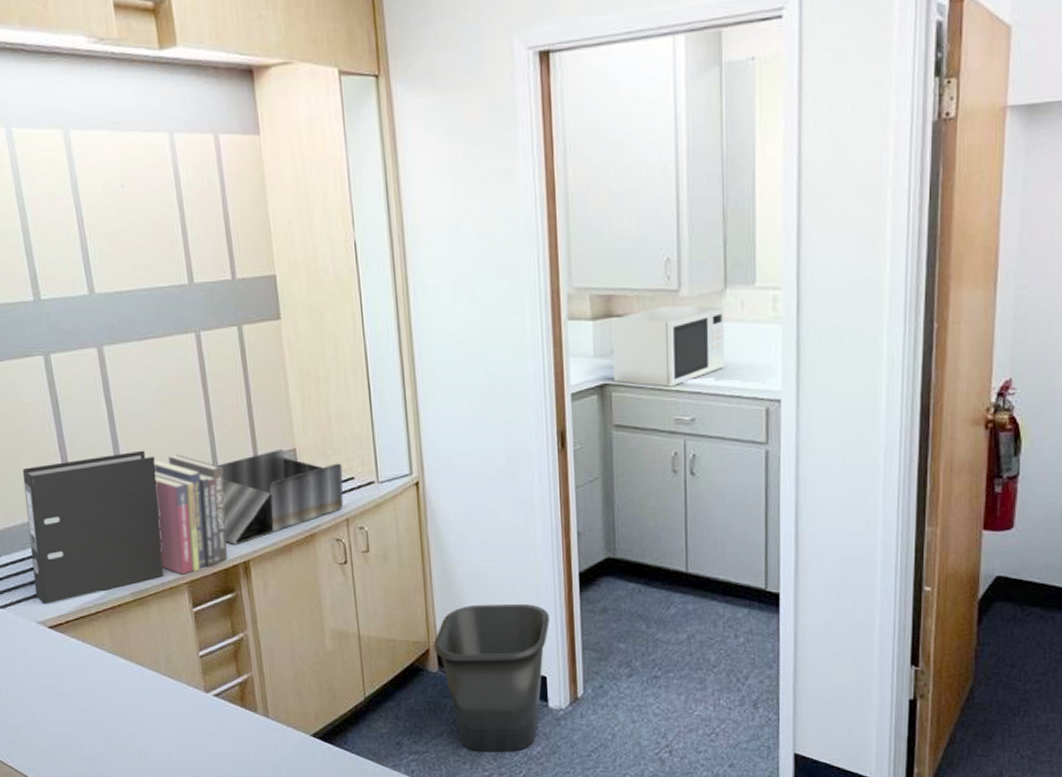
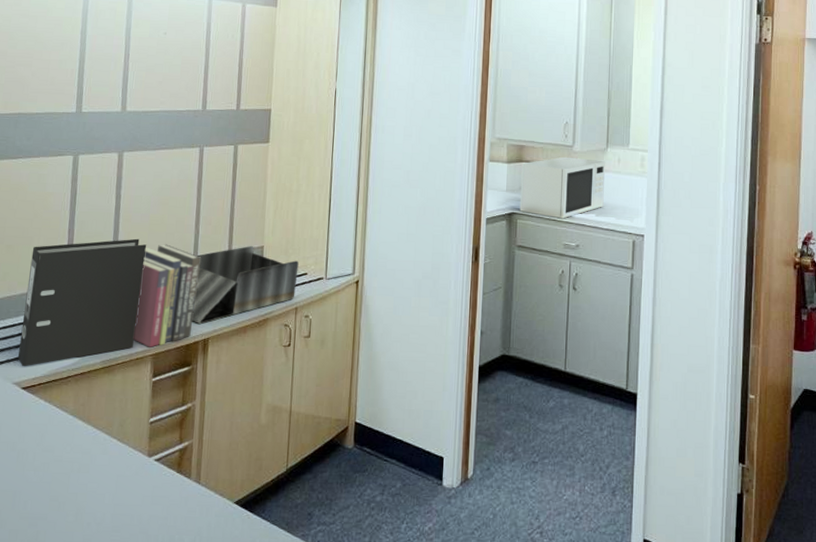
waste bin: present [433,603,550,752] -> none [352,389,451,527]

